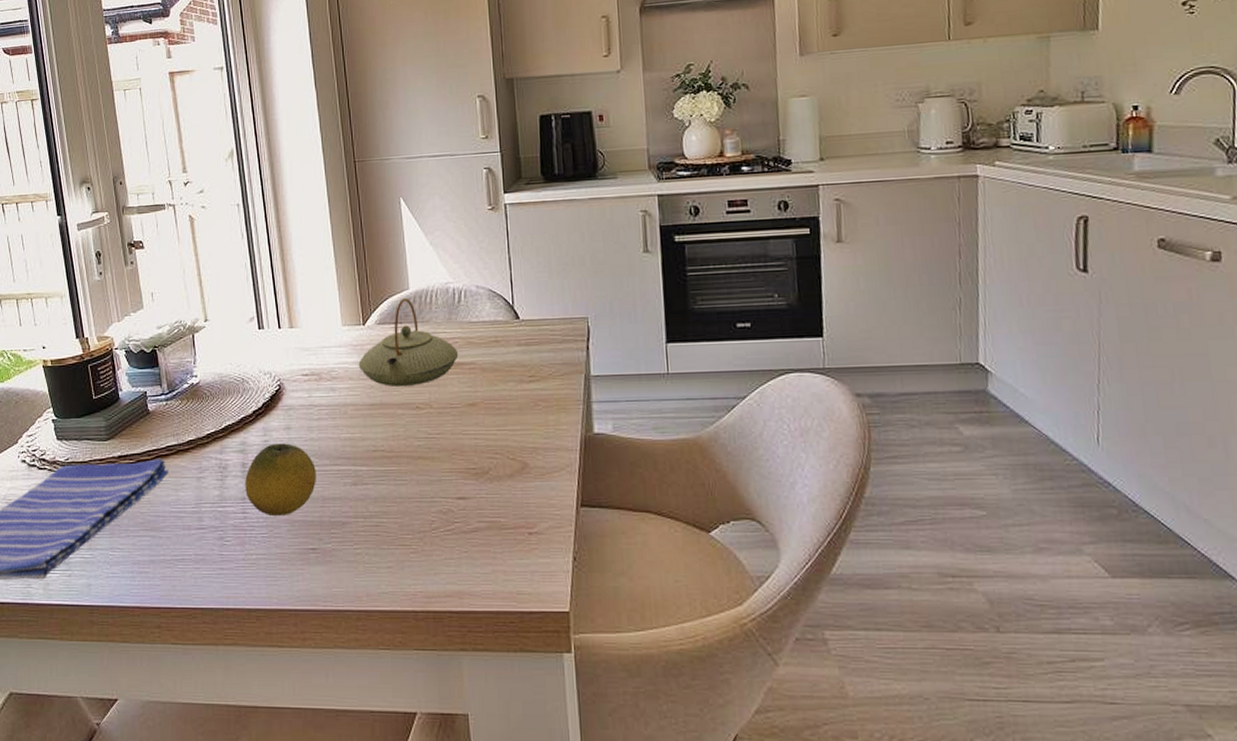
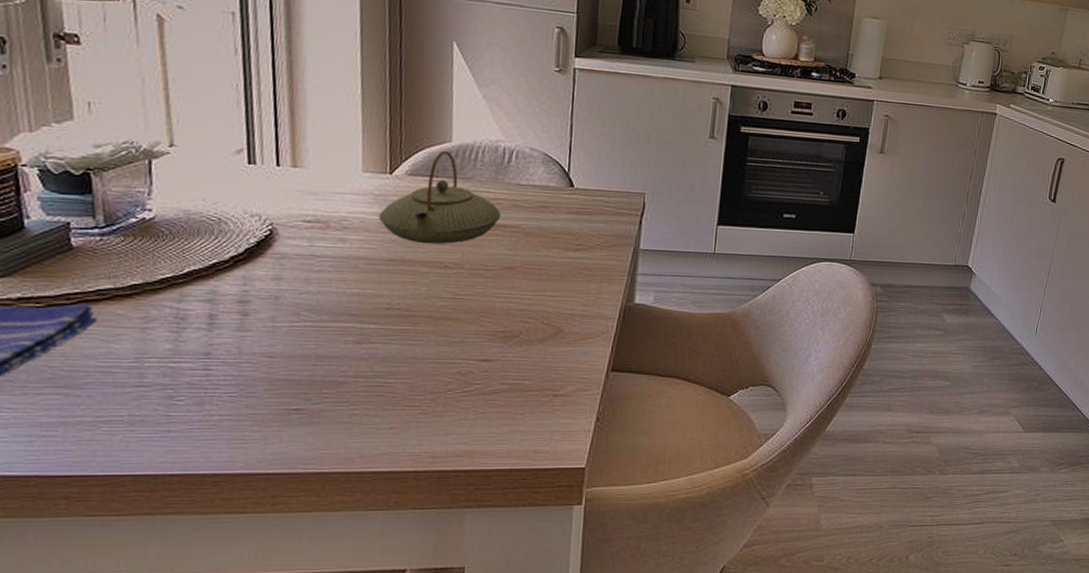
fruit: present [245,443,316,517] -> none [210,294,311,375]

